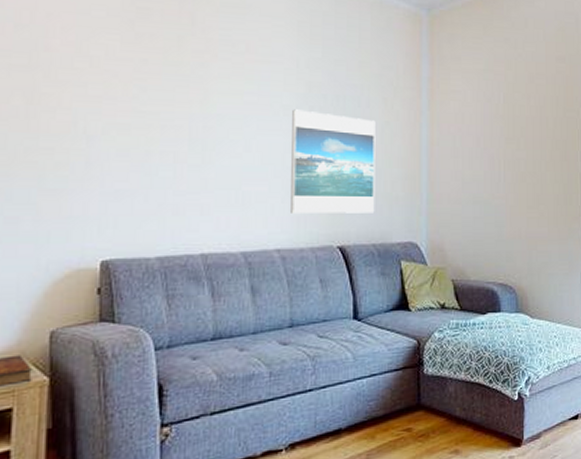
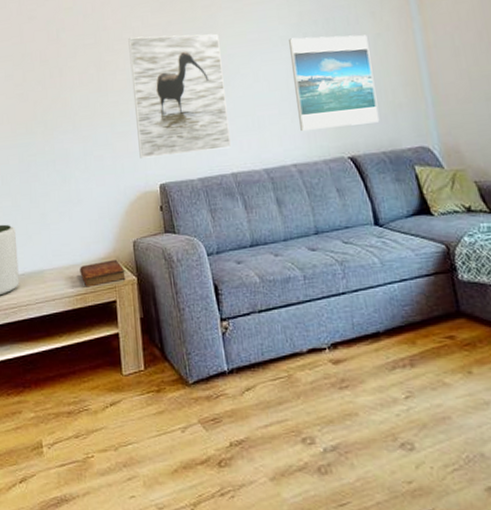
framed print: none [76,68,209,226] -> present [128,34,231,159]

